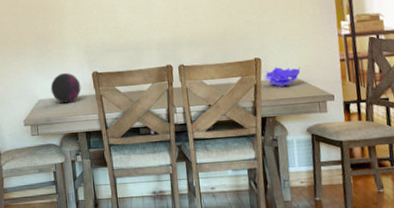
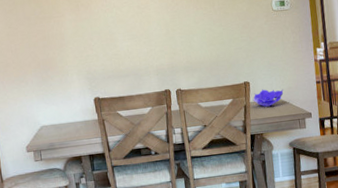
decorative orb: present [50,72,81,103] -> none [52,98,84,129]

